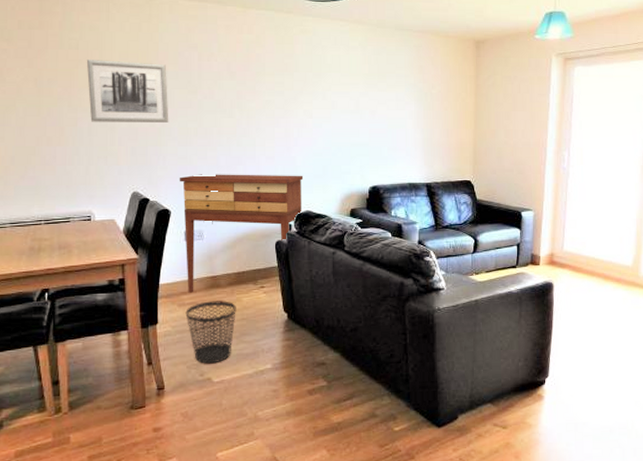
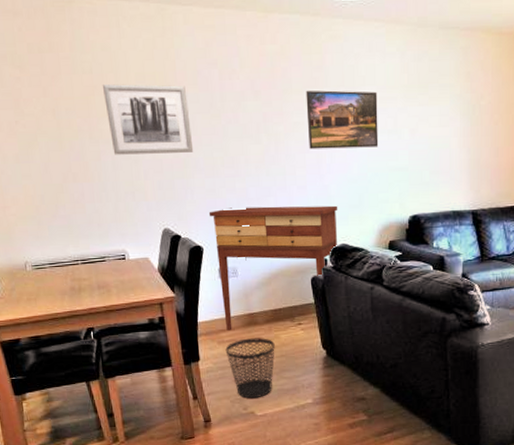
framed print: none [277,74,342,125] -> present [306,90,379,150]

